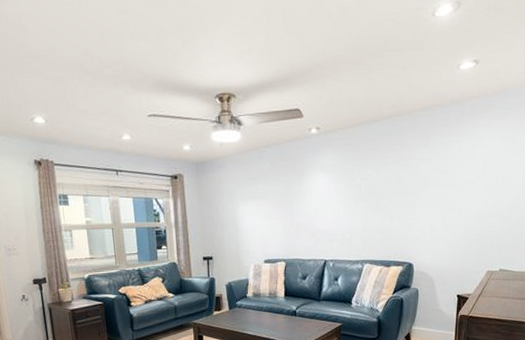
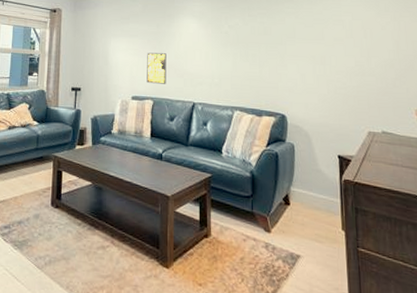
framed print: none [277,213,298,246] -> present [147,52,166,84]

